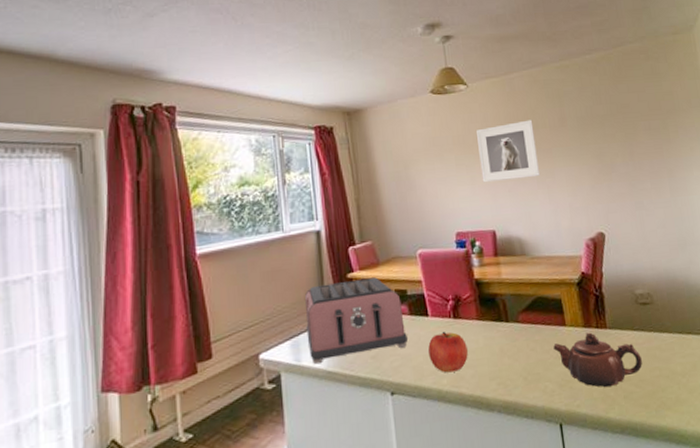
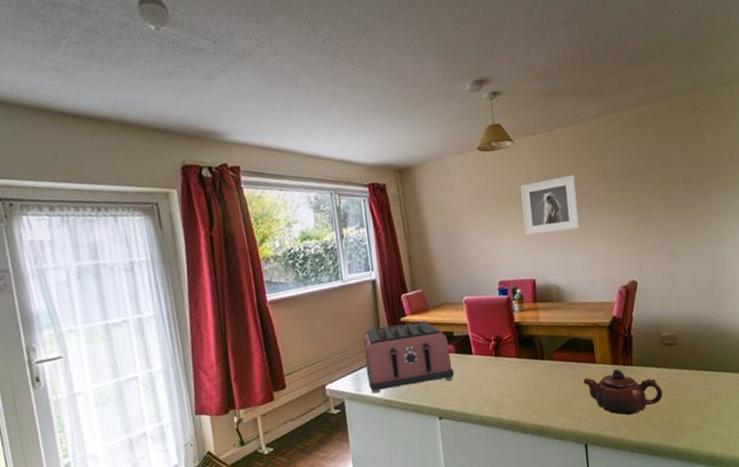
apple: present [428,332,468,373] -> none [472,368,507,402]

